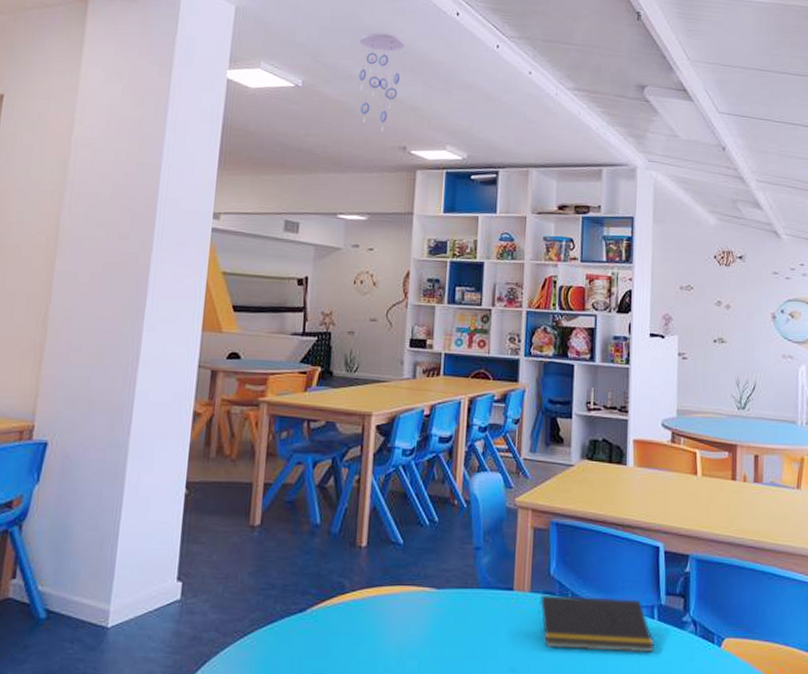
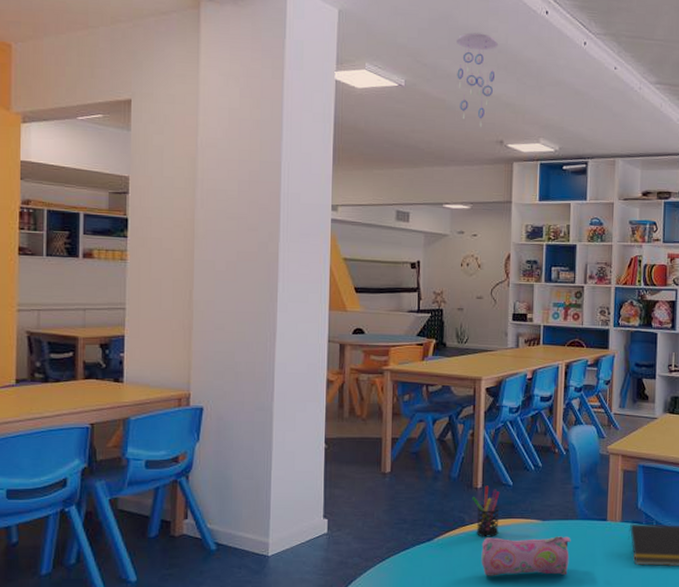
pen holder: none [354,543,388,609] -> present [472,485,500,537]
pencil case: none [362,609,470,658] -> present [481,536,571,576]

